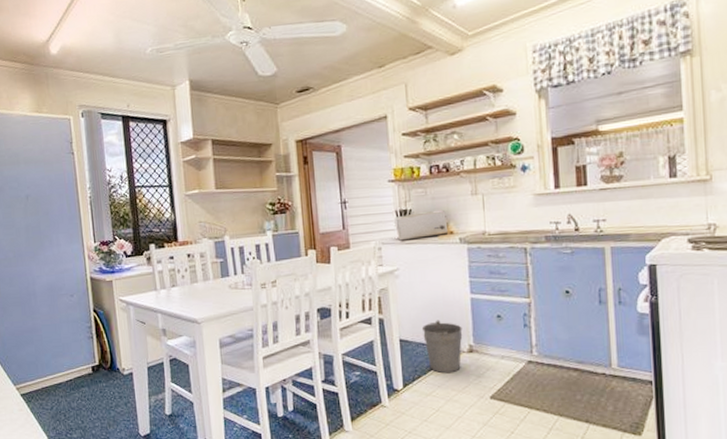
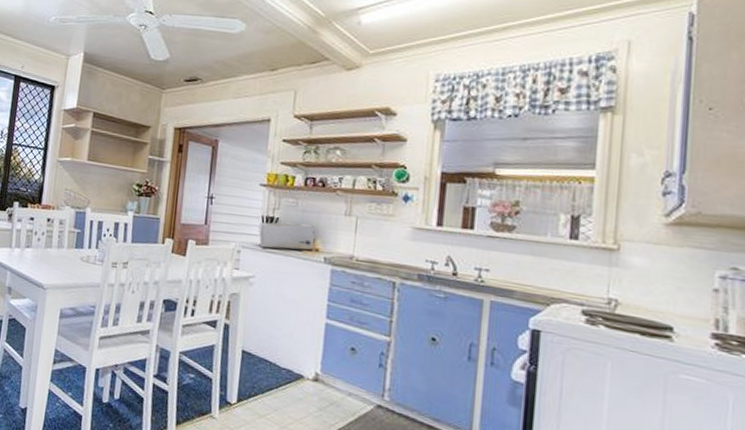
bucket: present [421,320,463,374] -> none [267,338,311,399]

